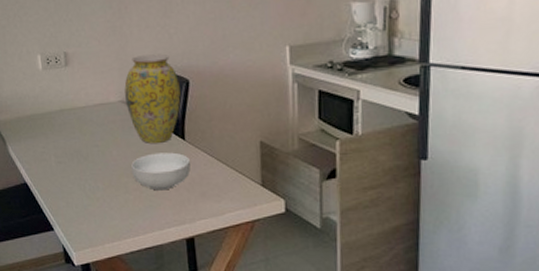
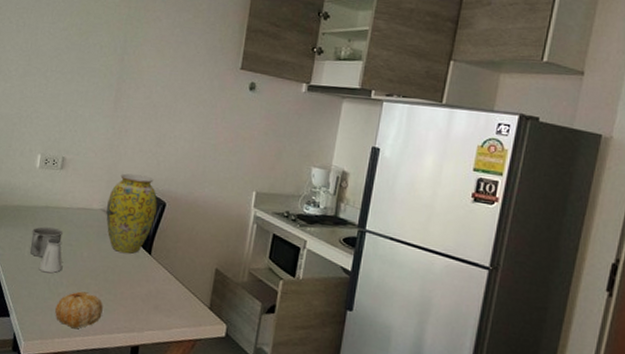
mug: none [53,131,86,165] -> present [29,226,63,258]
saltshaker: none [69,141,95,180] -> present [38,237,63,273]
fruit: none [98,192,148,231] -> present [55,291,103,329]
cereal bowl: present [131,152,191,191] -> none [96,261,151,298]

